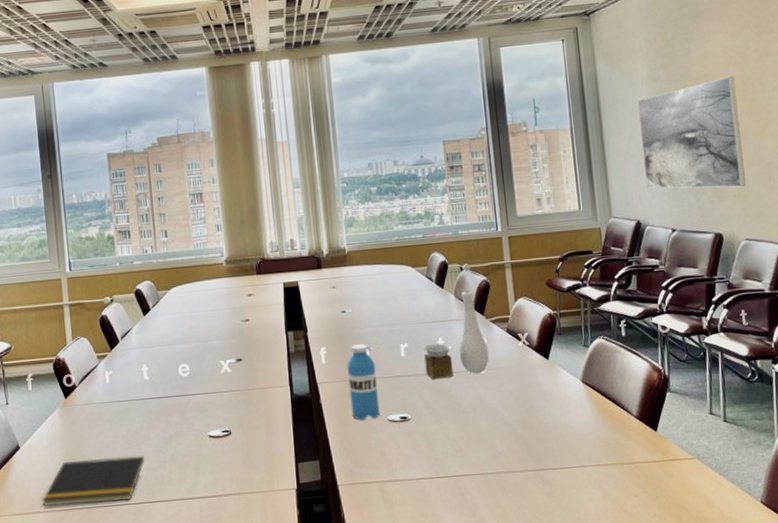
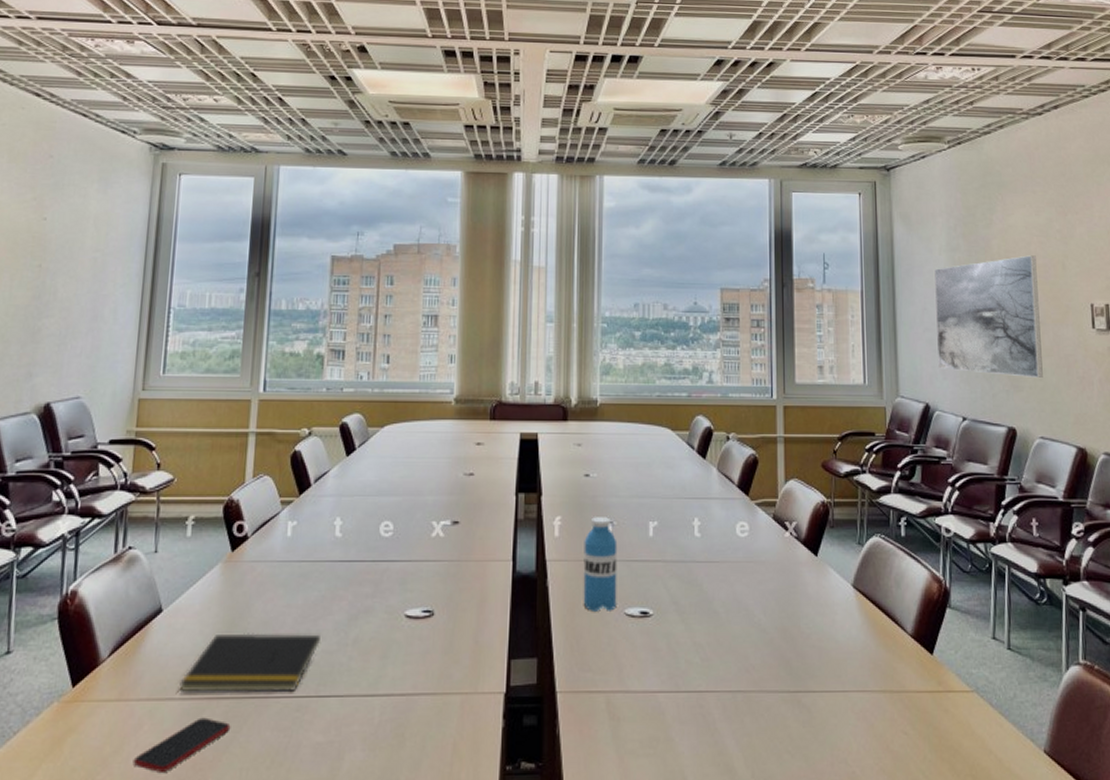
vase: present [422,291,490,380] -> none [674,465,751,569]

